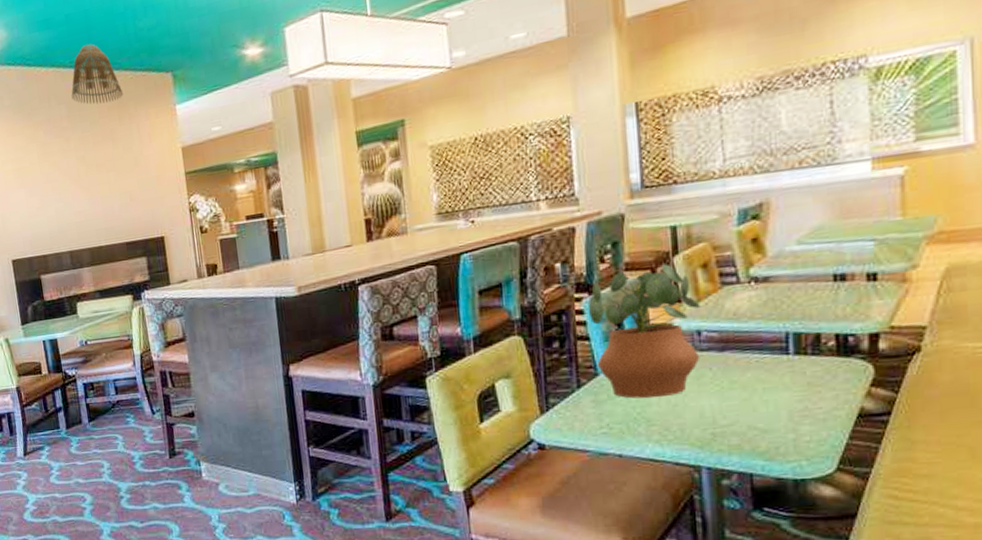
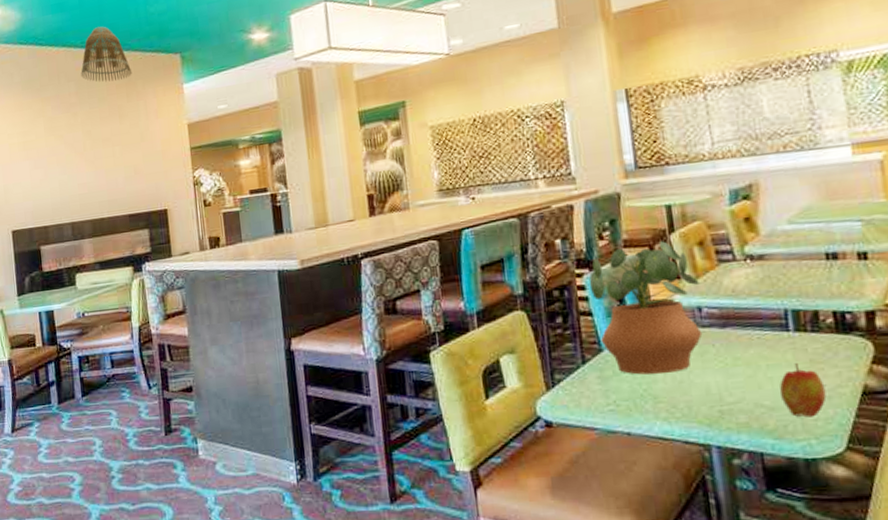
apple: none [775,386,821,440] -> present [779,363,827,418]

